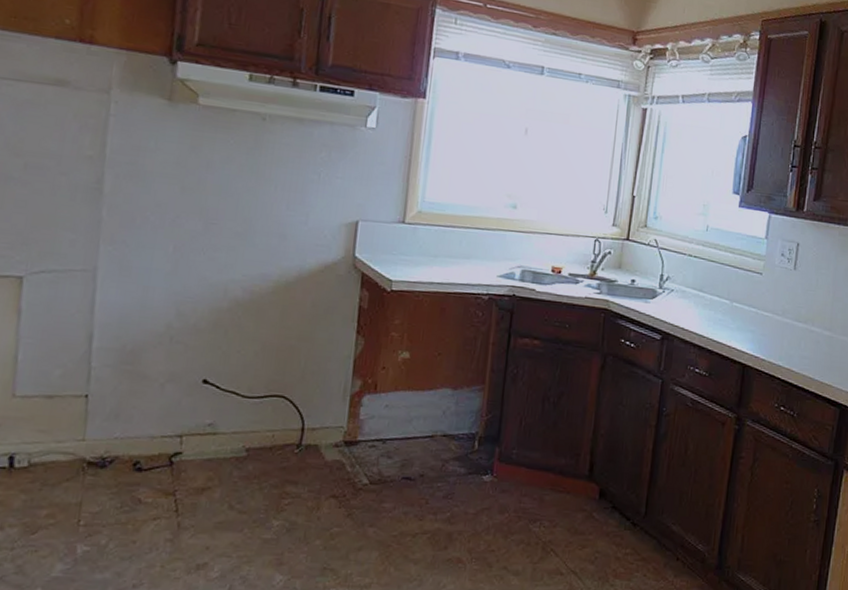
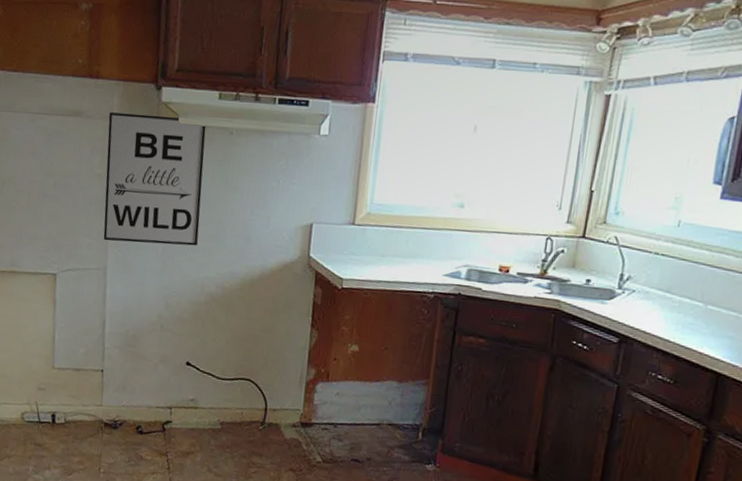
wall art: none [93,85,233,244] -> present [103,112,207,246]

